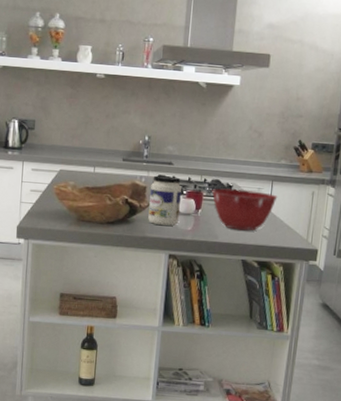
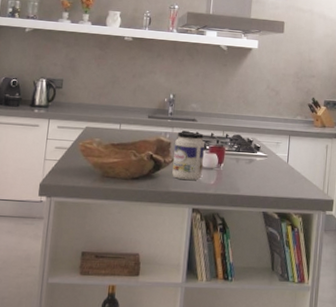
mixing bowl: present [212,188,278,231] -> none [233,143,295,184]

